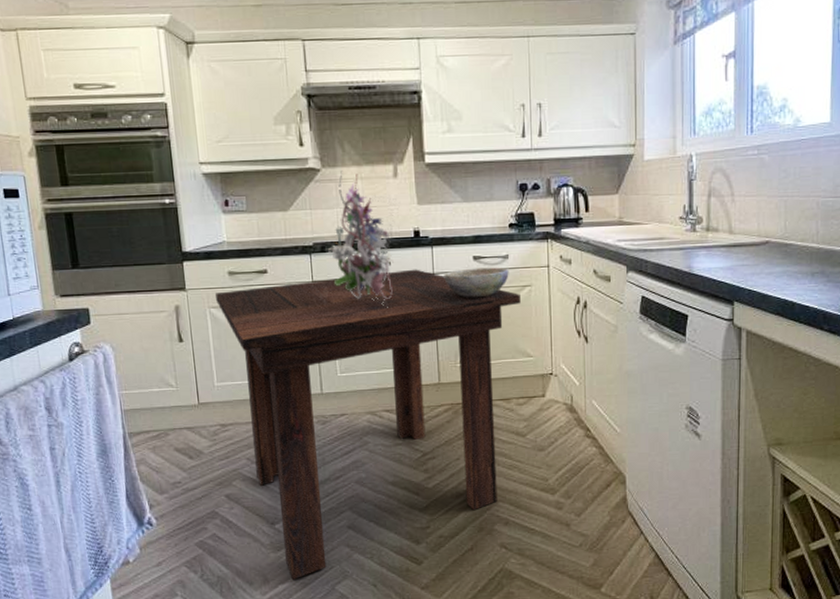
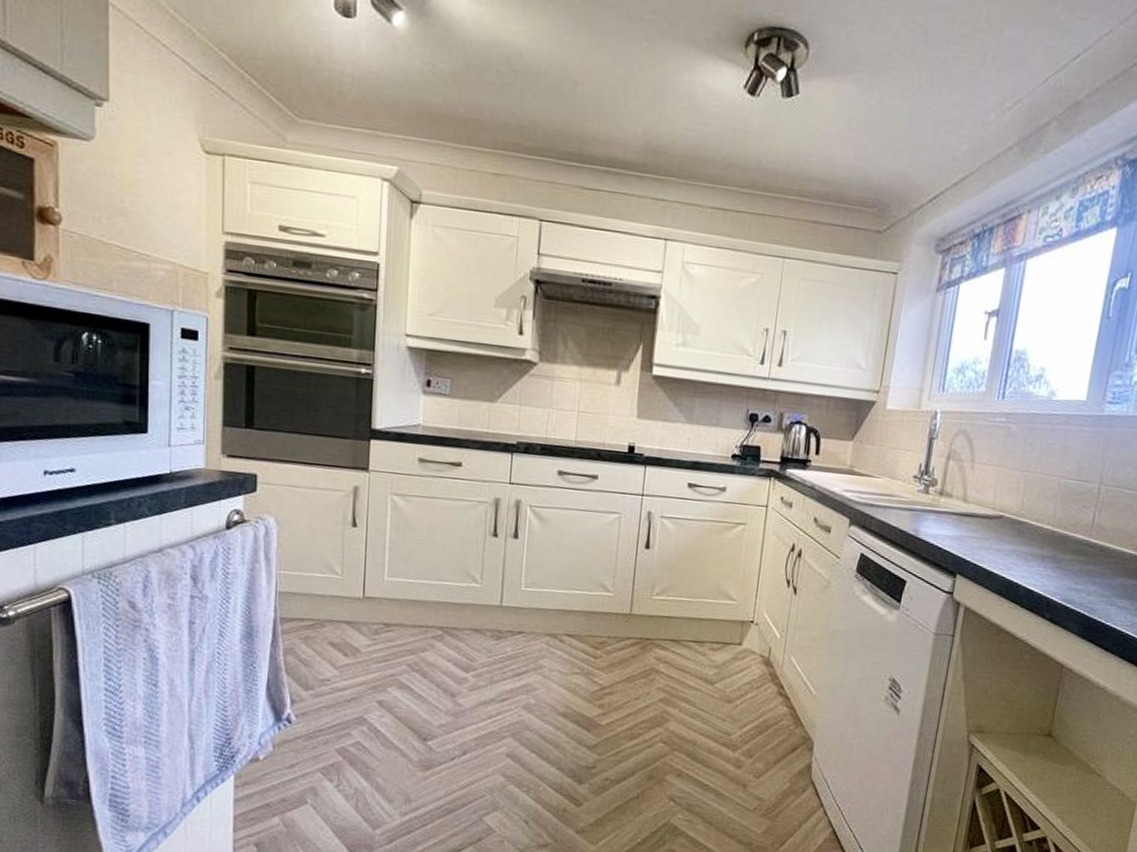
dining table: present [216,269,521,580] -> none [401,479,733,804]
bouquet: present [317,170,398,303] -> none [512,368,616,519]
bowl: present [444,267,509,298] -> none [653,494,724,530]

